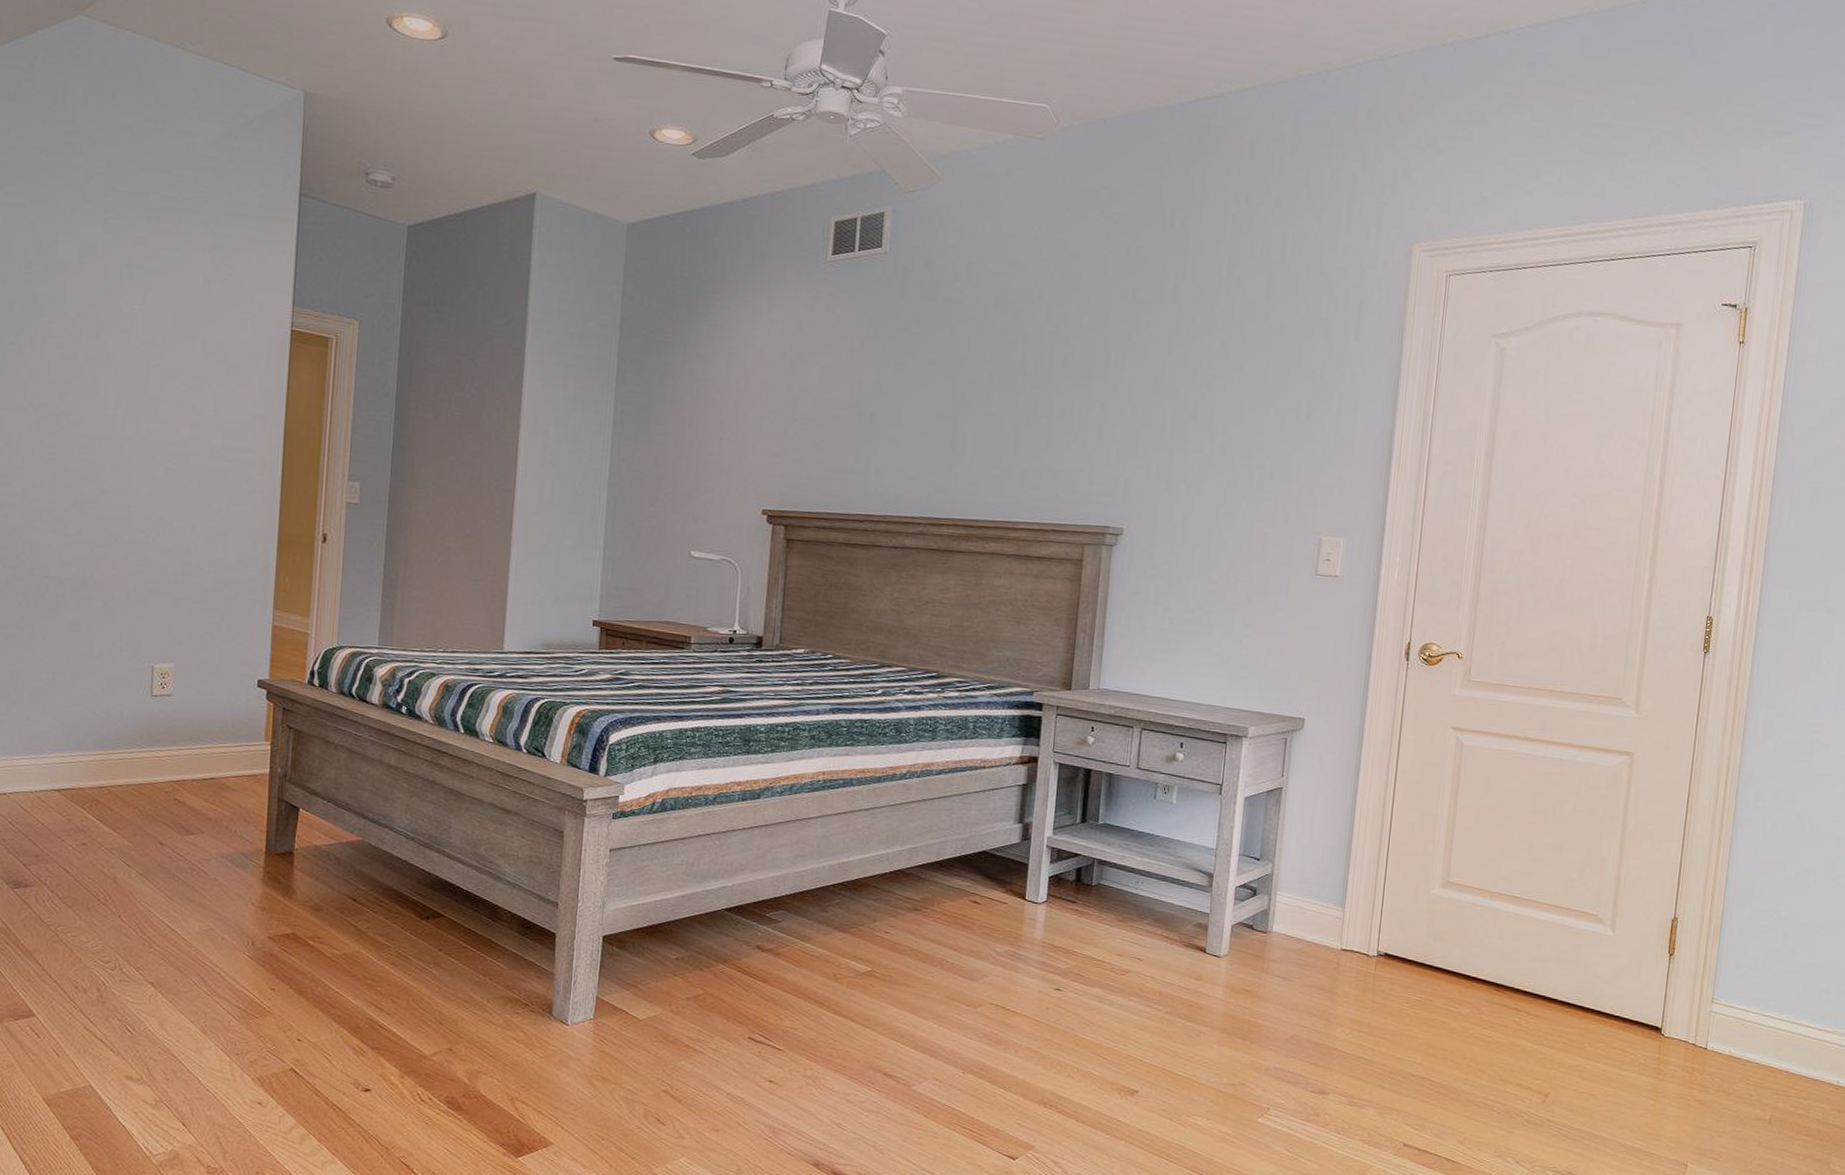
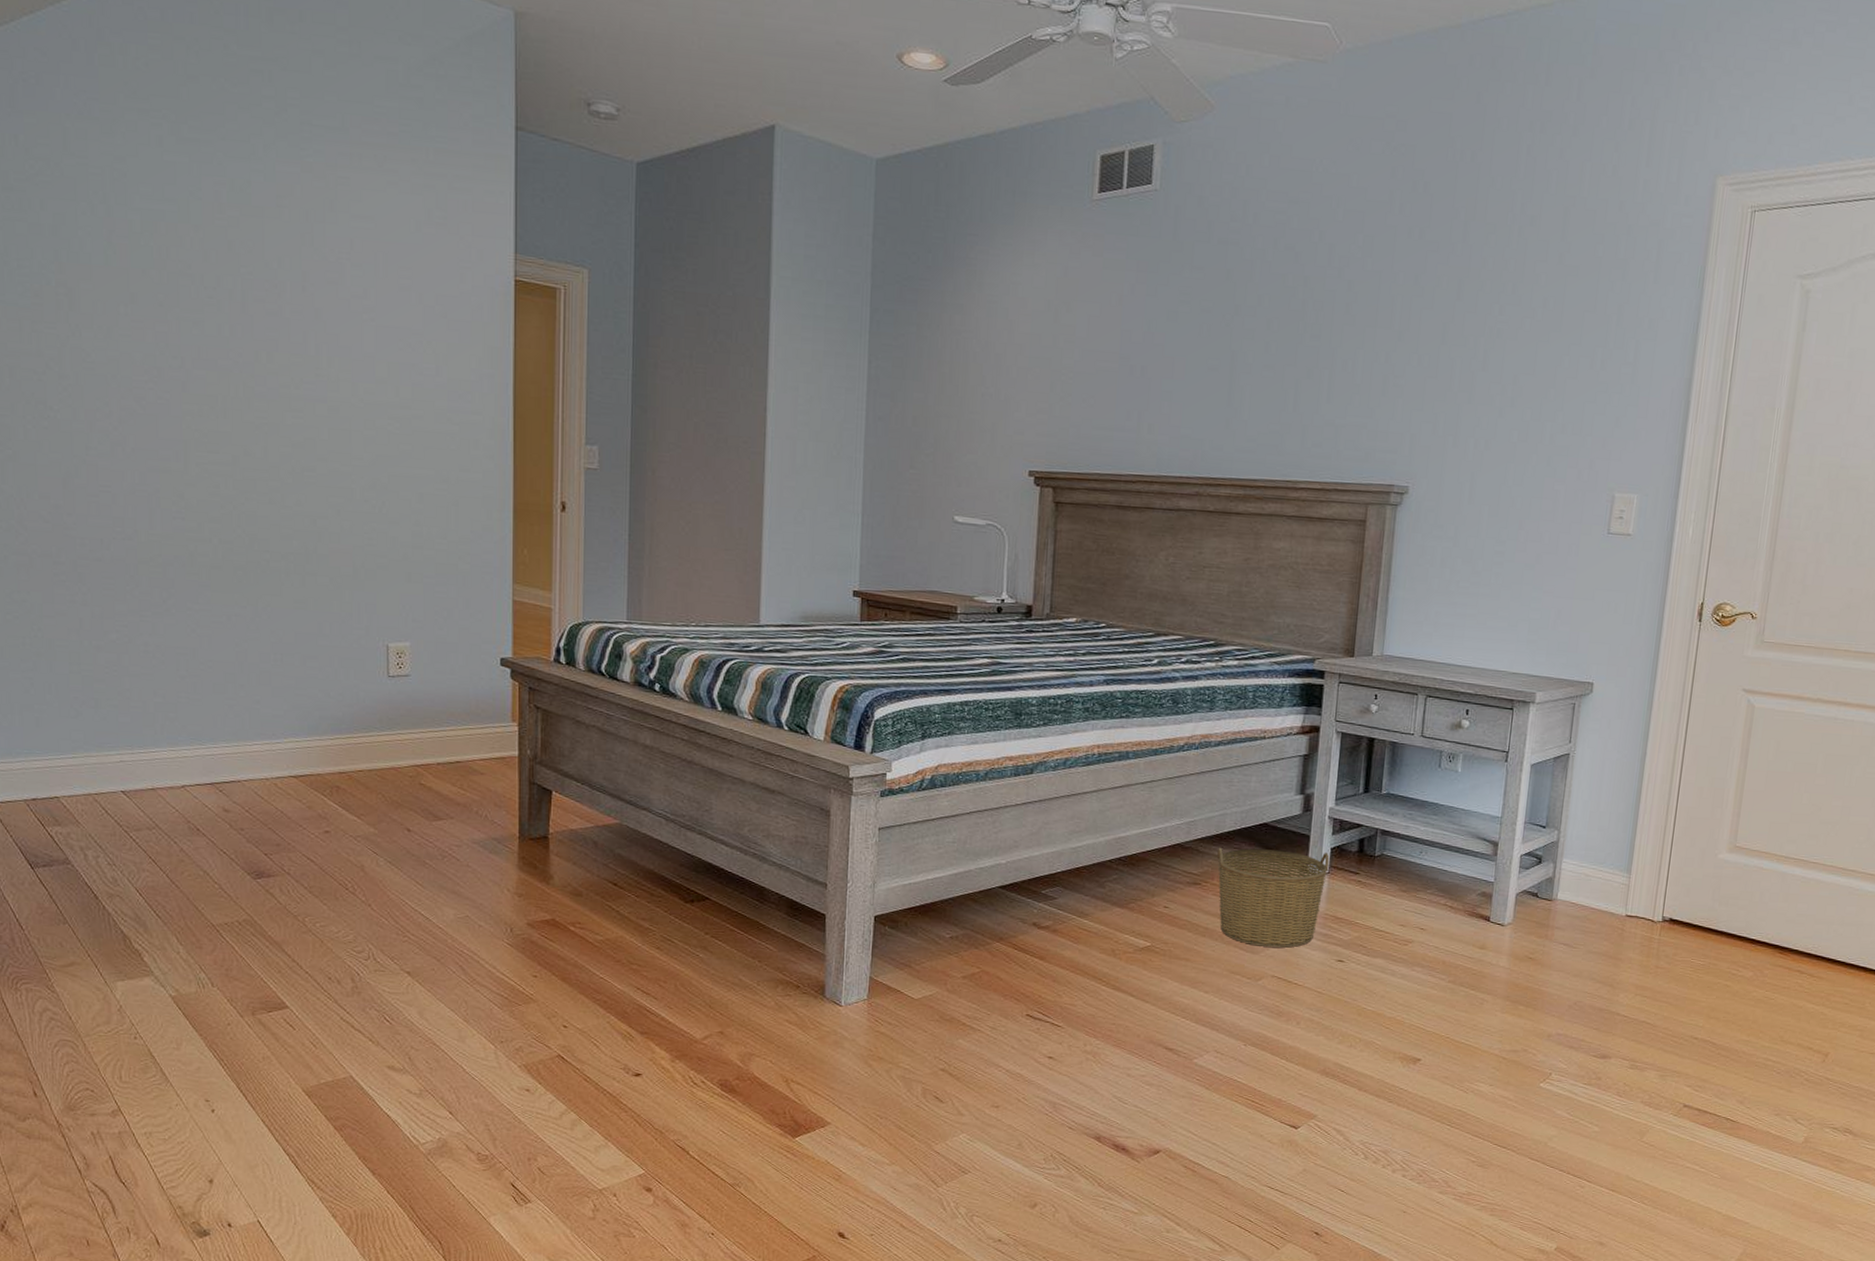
basket: none [937,874,1048,976] -> present [1217,847,1330,948]

